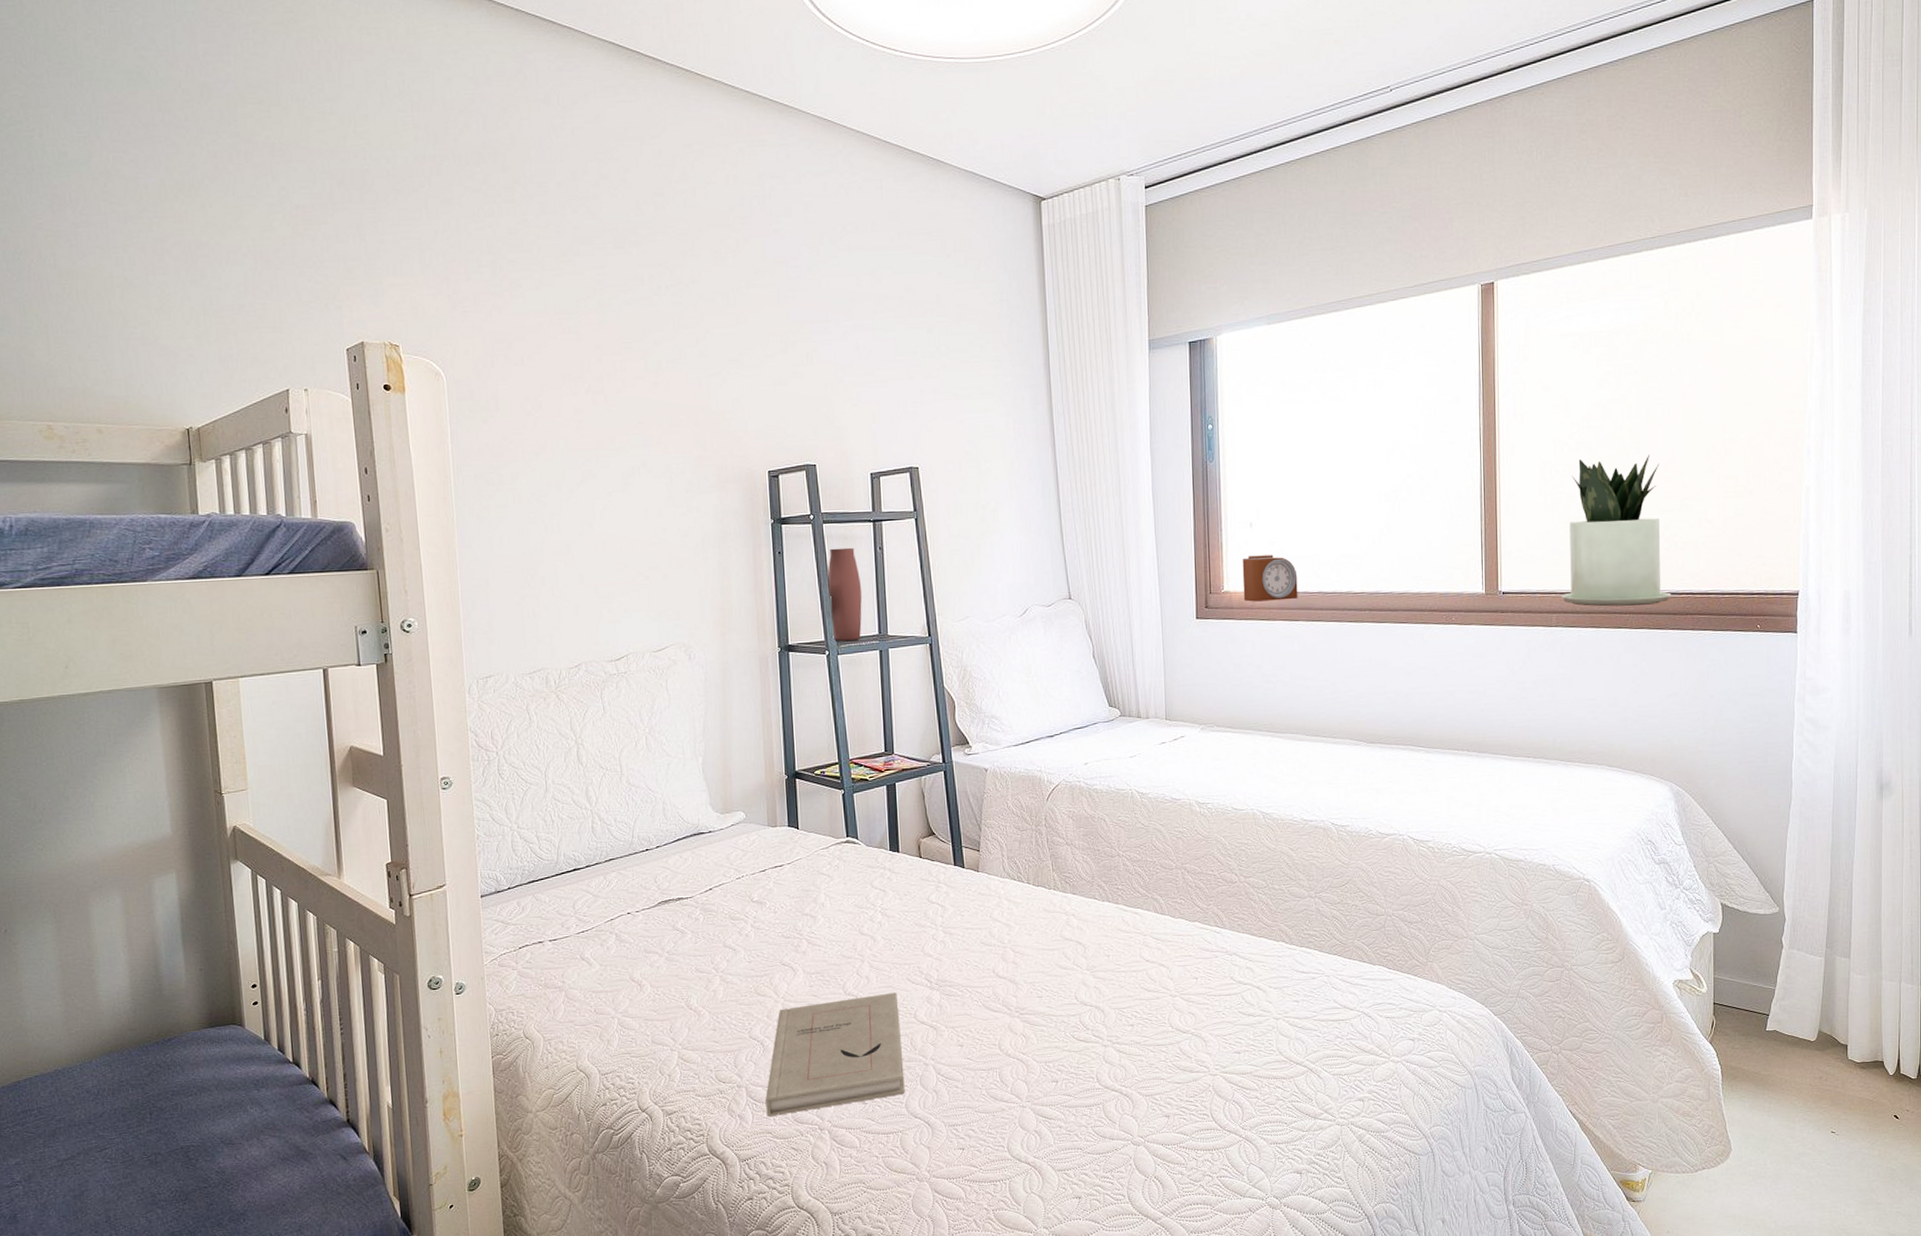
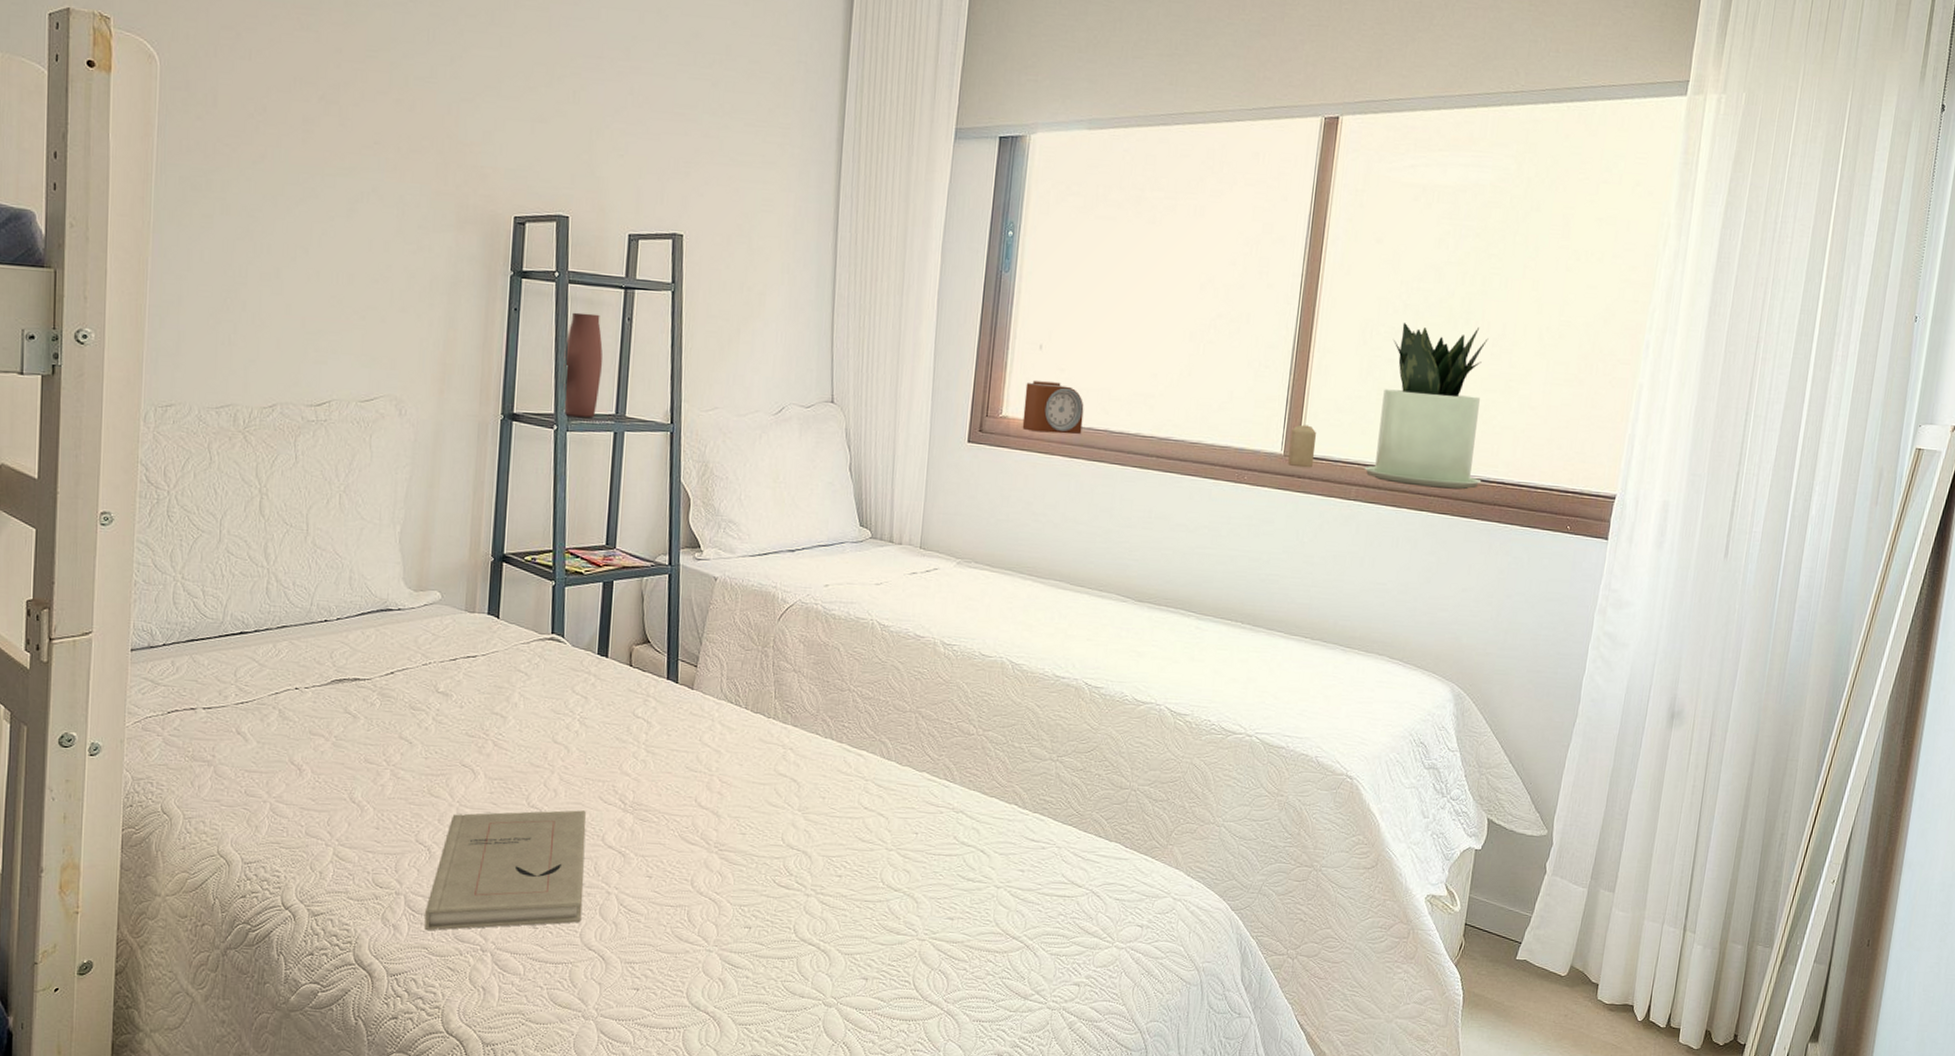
candle: none [1489,563,1514,603] -> present [1288,424,1317,468]

